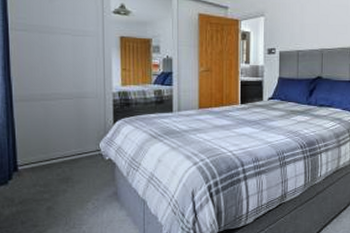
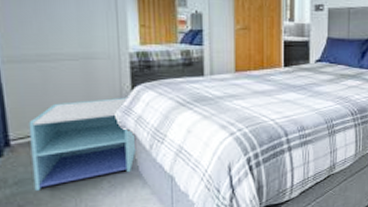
nightstand: none [33,130,116,210] -> present [28,97,137,191]

